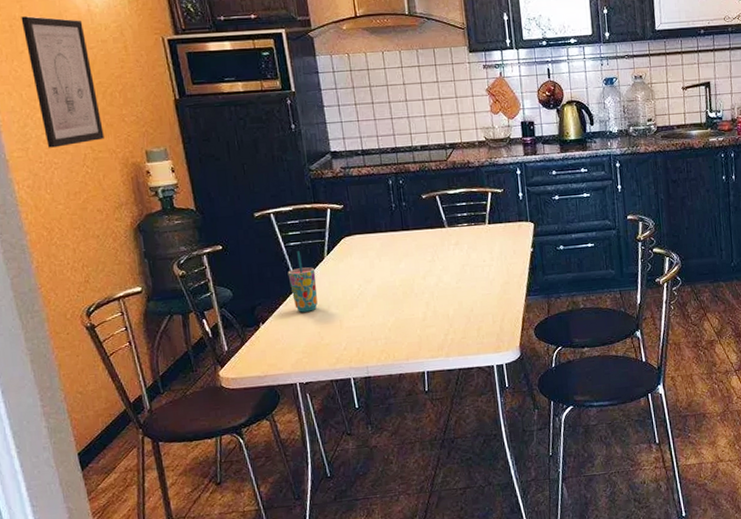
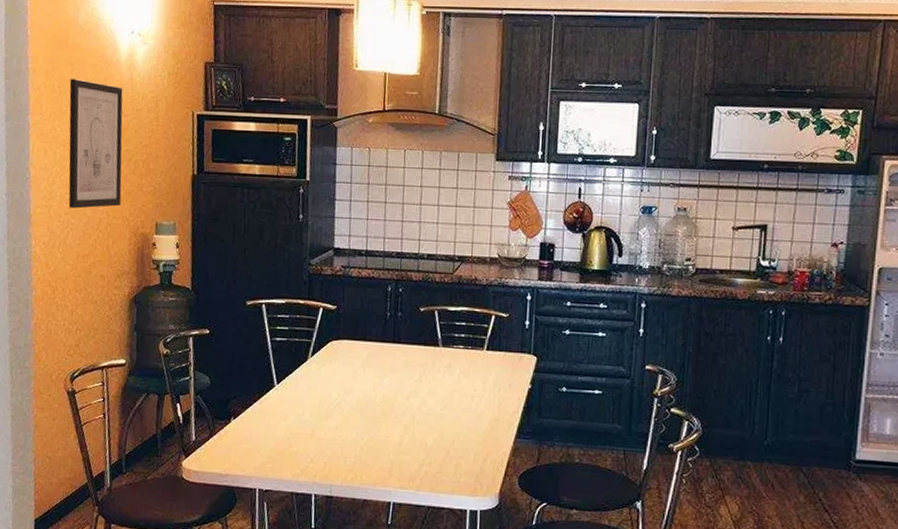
cup: present [287,251,318,312] -> none [268,347,297,414]

